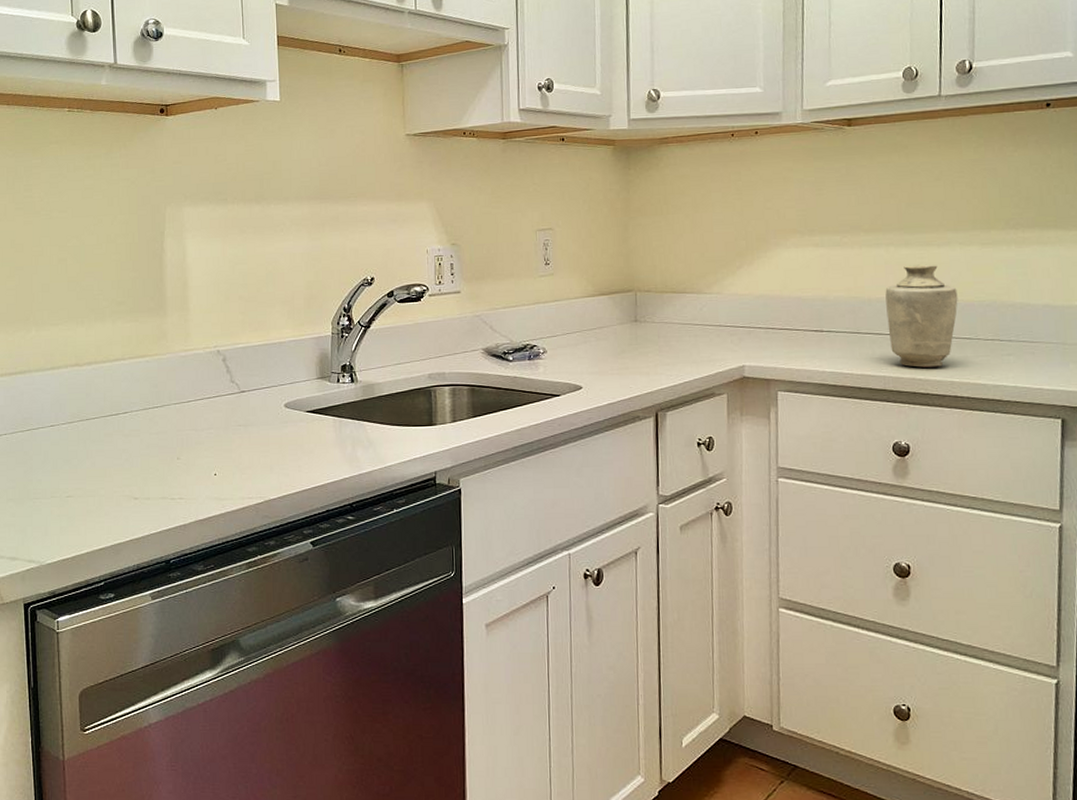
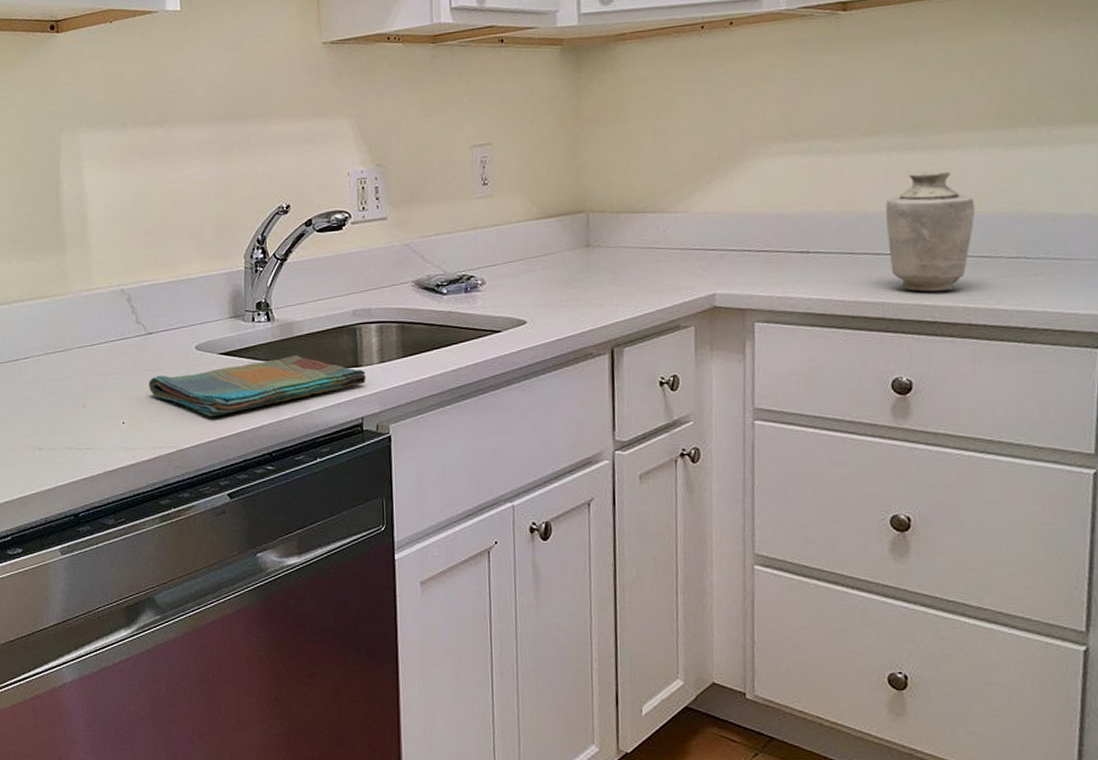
dish towel: none [240,414,439,470] -> present [149,355,366,417]

